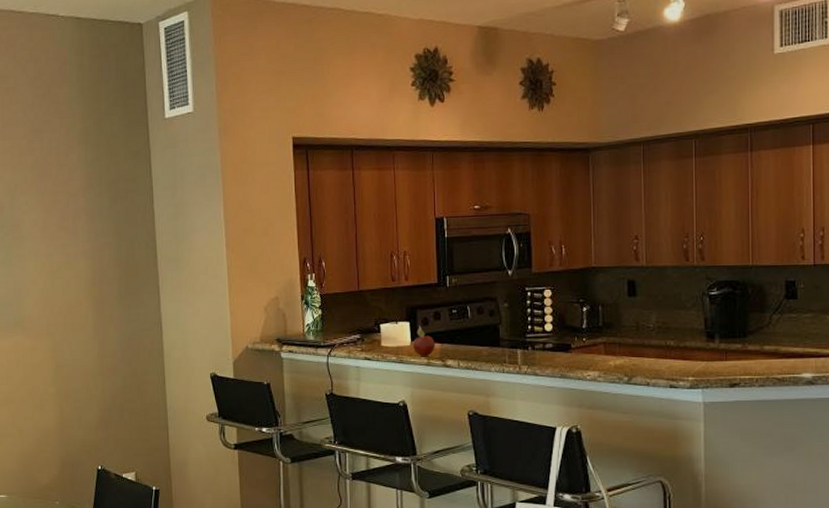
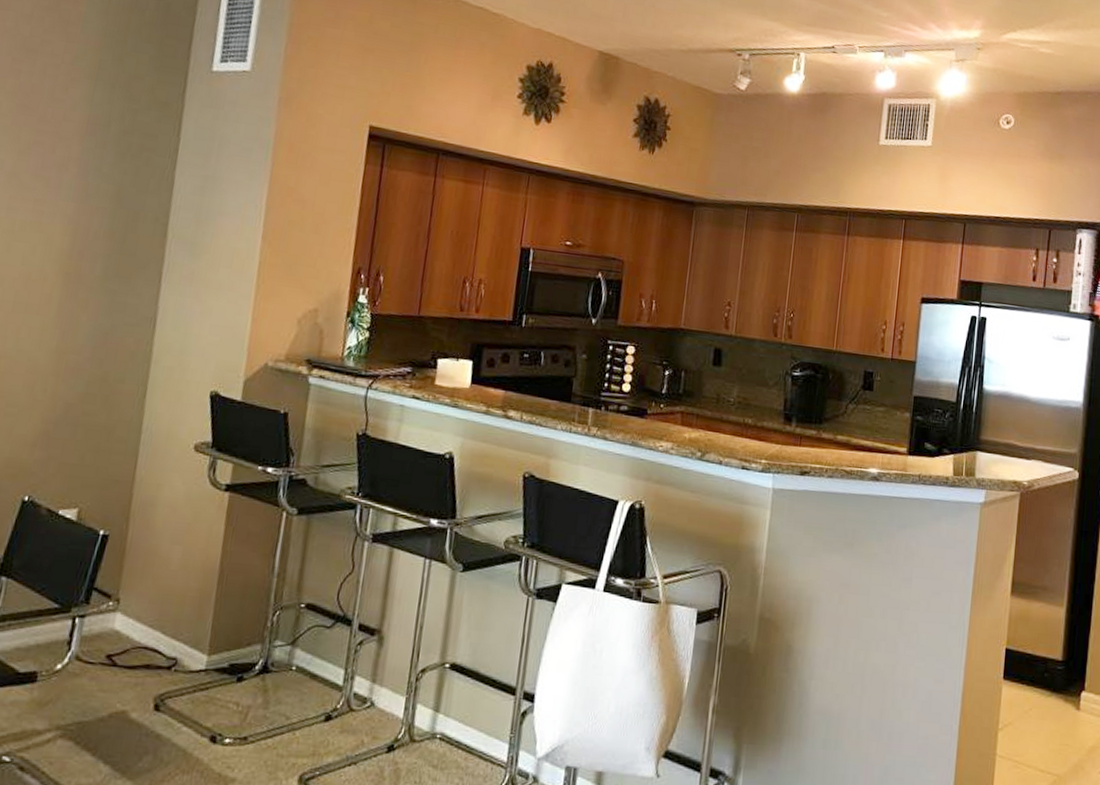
fruit: present [412,326,435,356] -> none [471,367,499,403]

